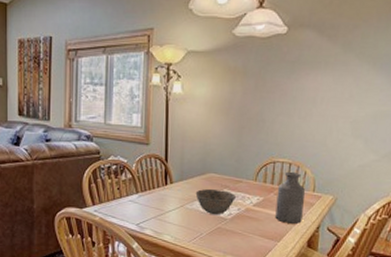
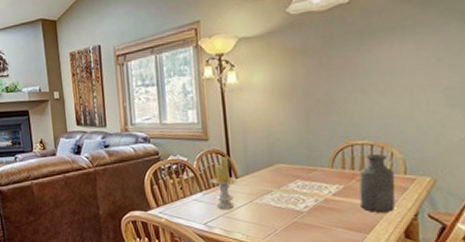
candle: none [146,162,172,213] -> present [210,156,238,210]
bowl: present [195,188,236,216] -> none [264,180,311,209]

